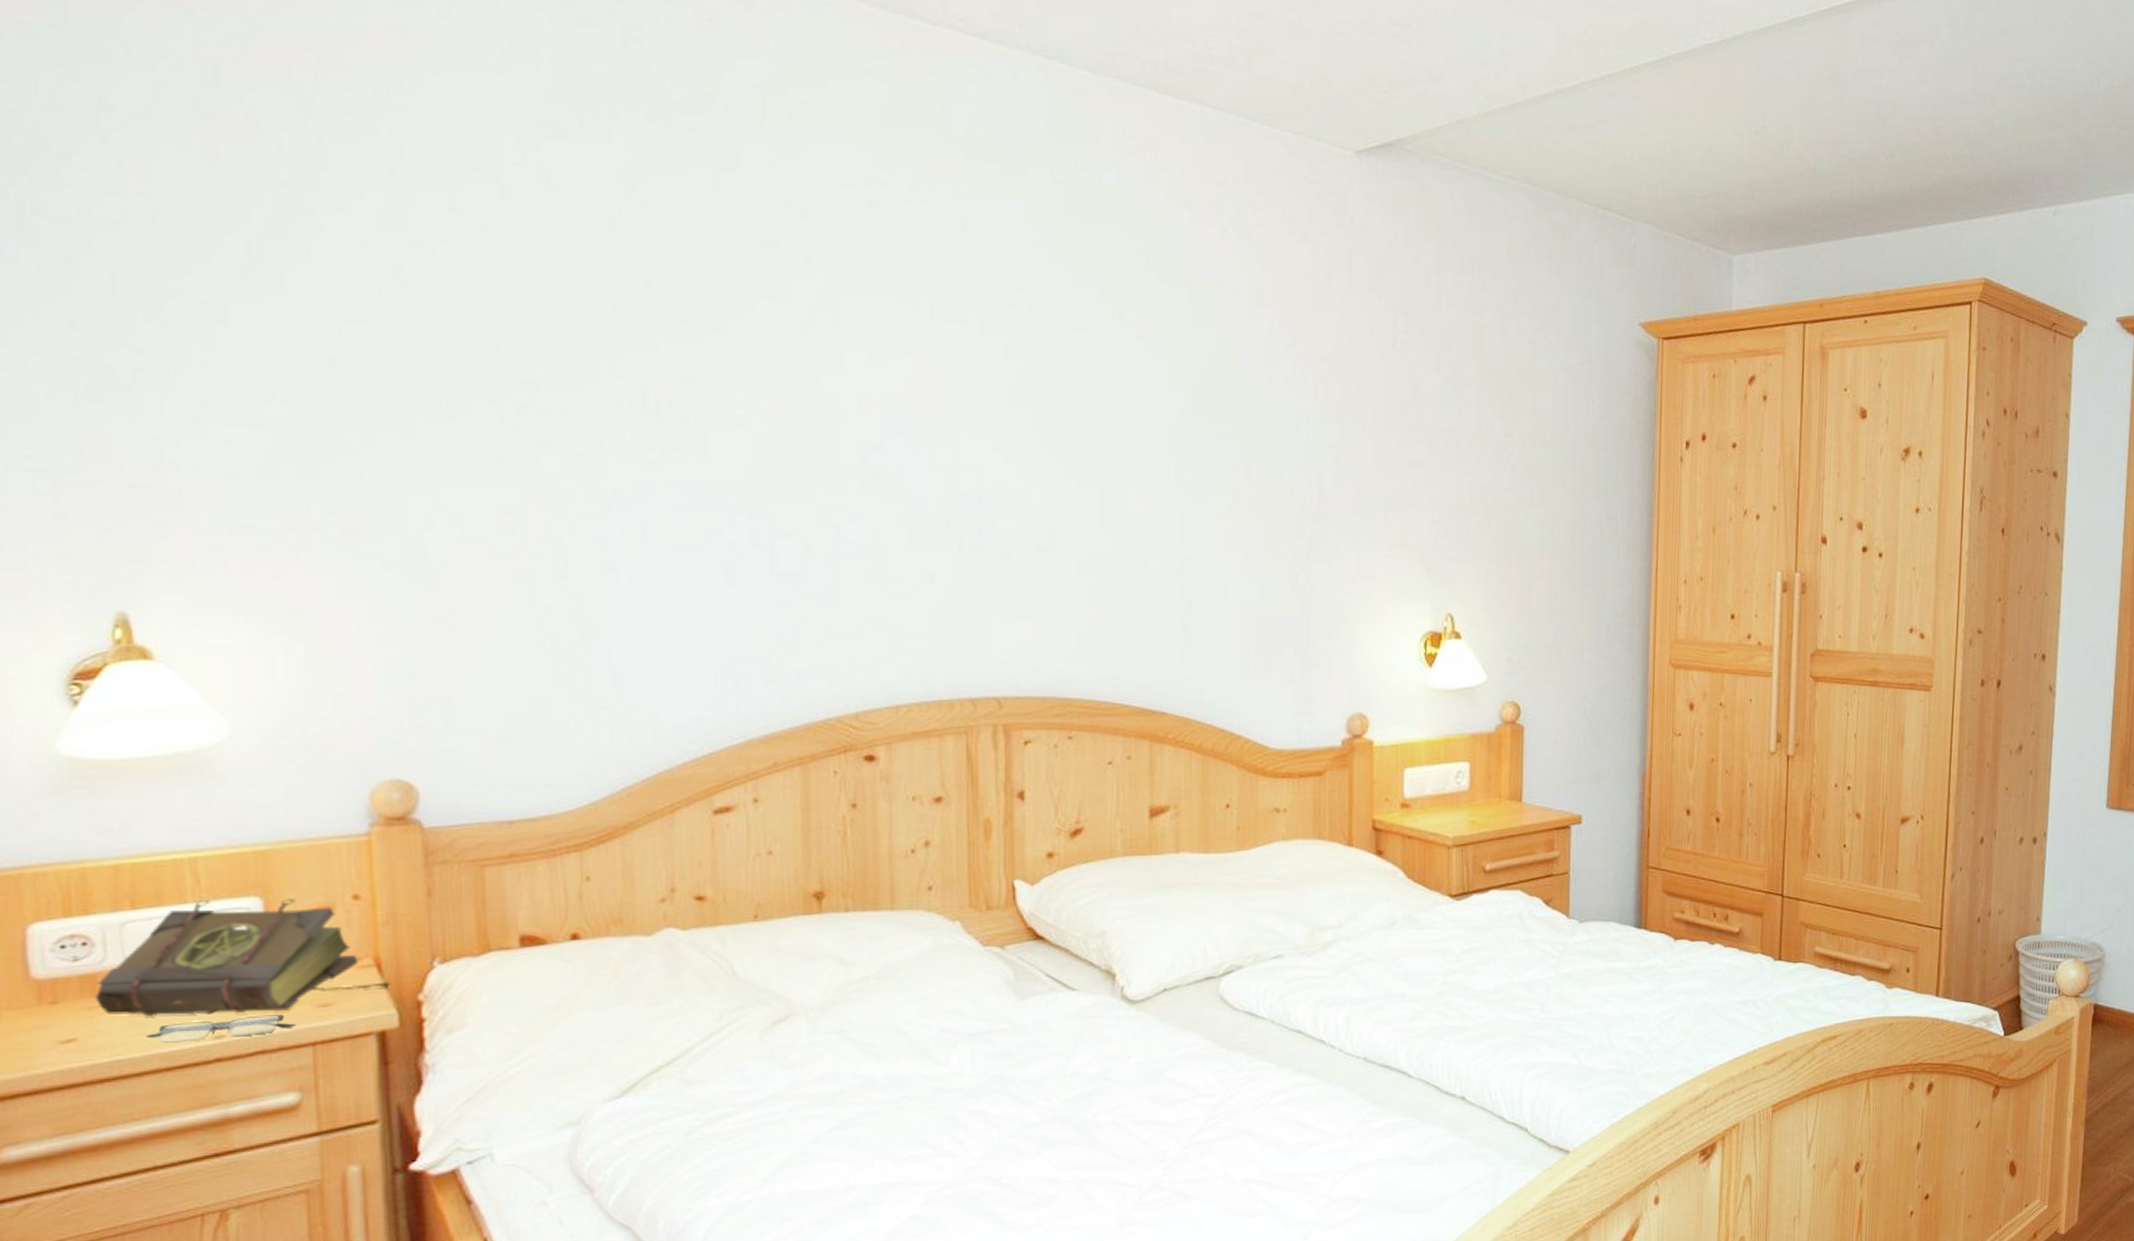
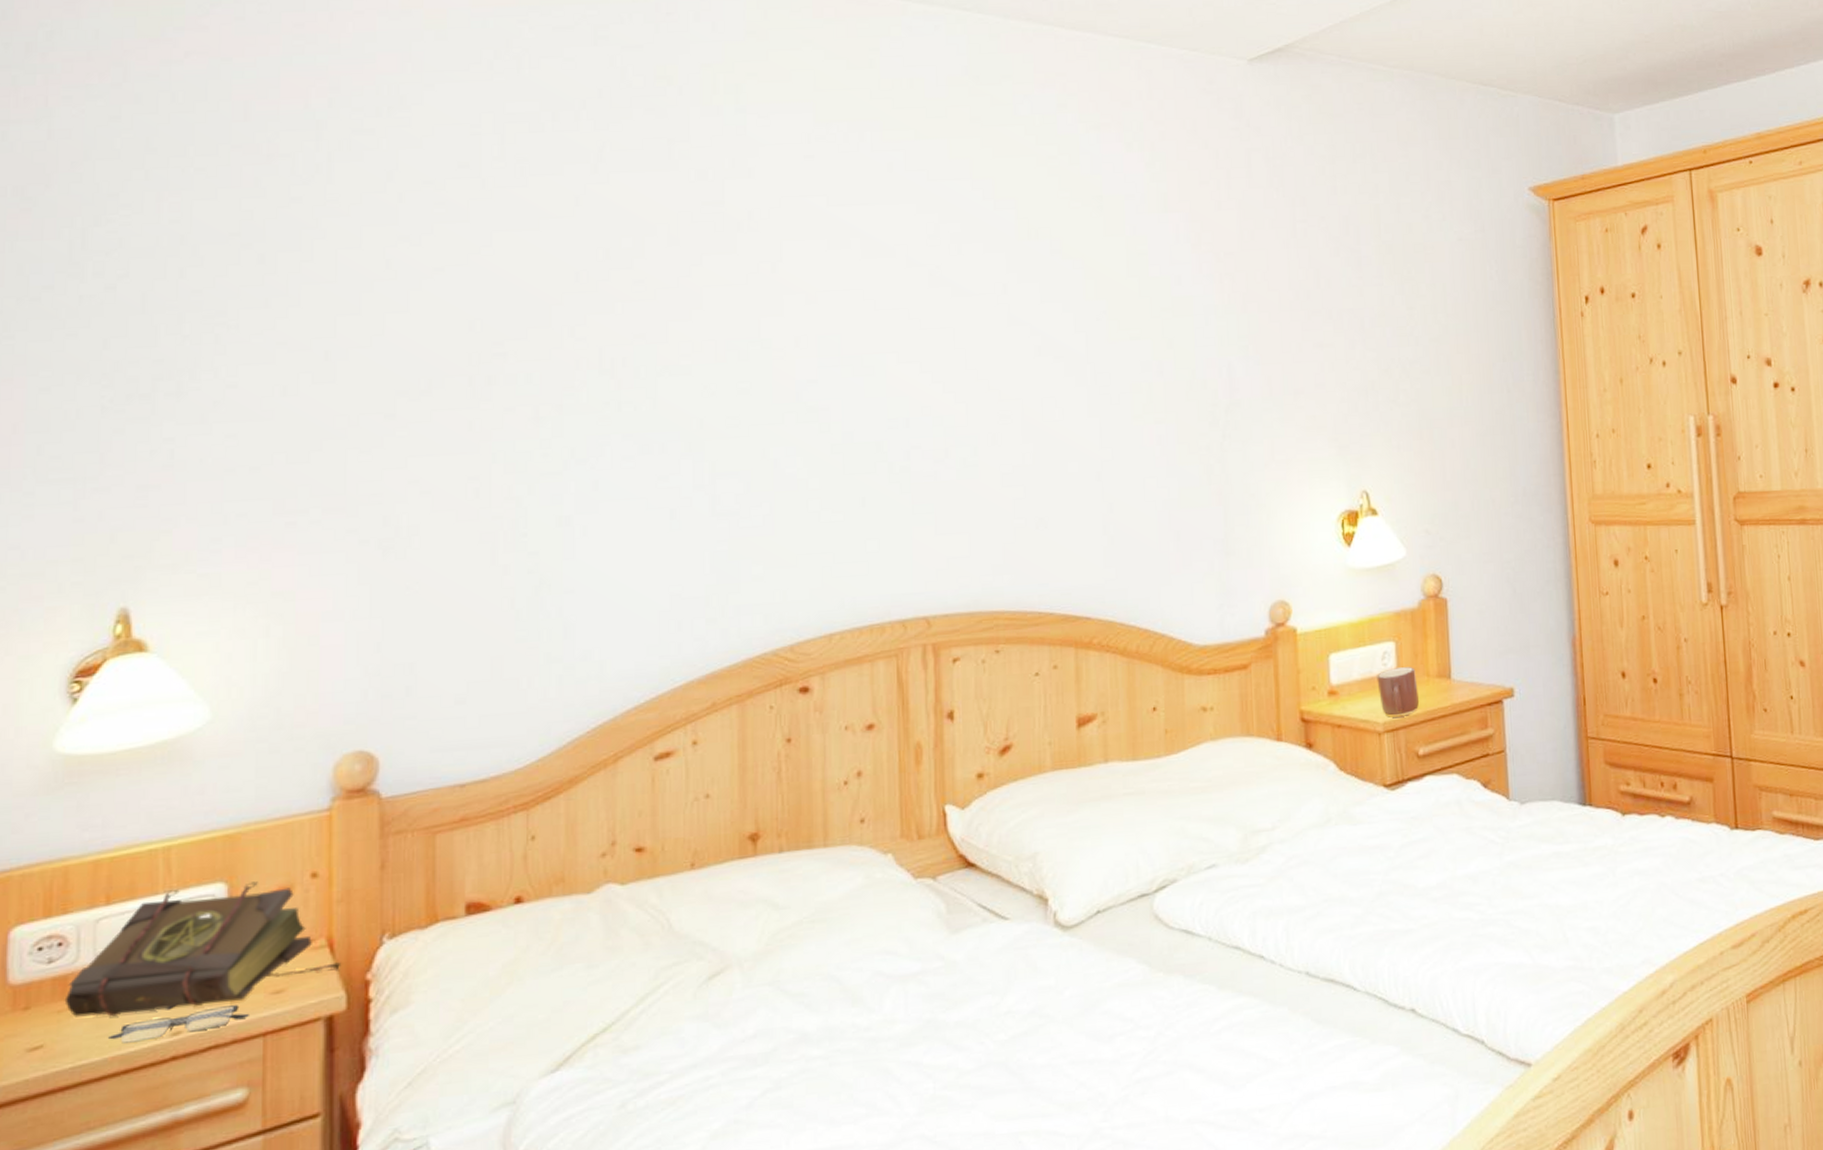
mug: none [1449,787,1490,833] -> present [1377,667,1420,718]

